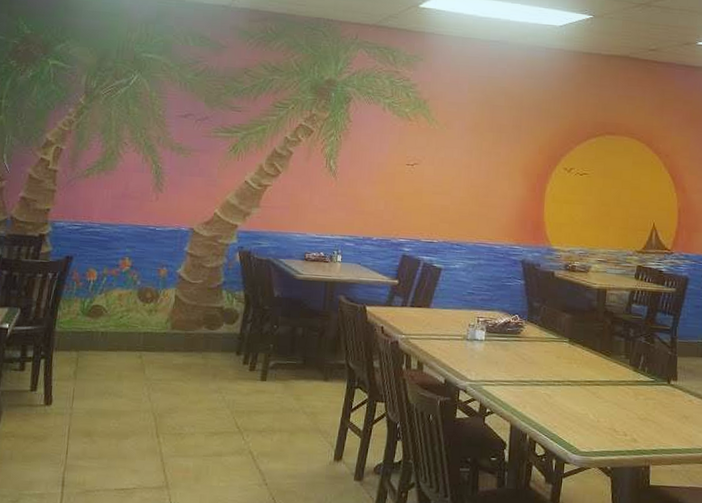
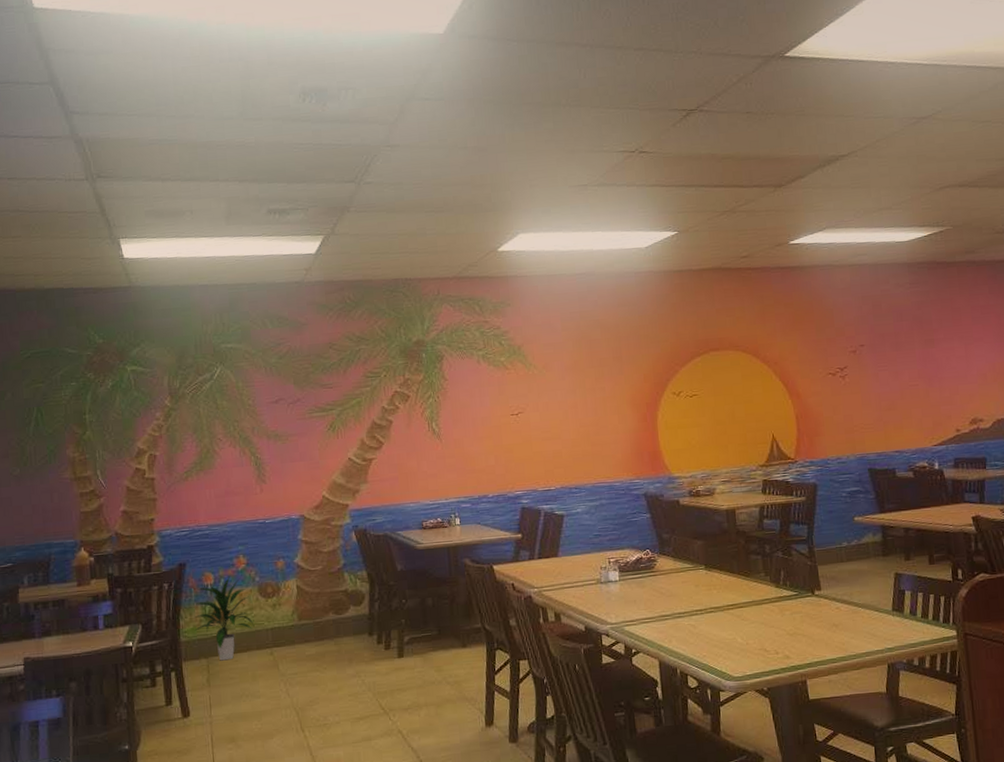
indoor plant: none [70,275,128,357] -> present [194,576,253,661]

